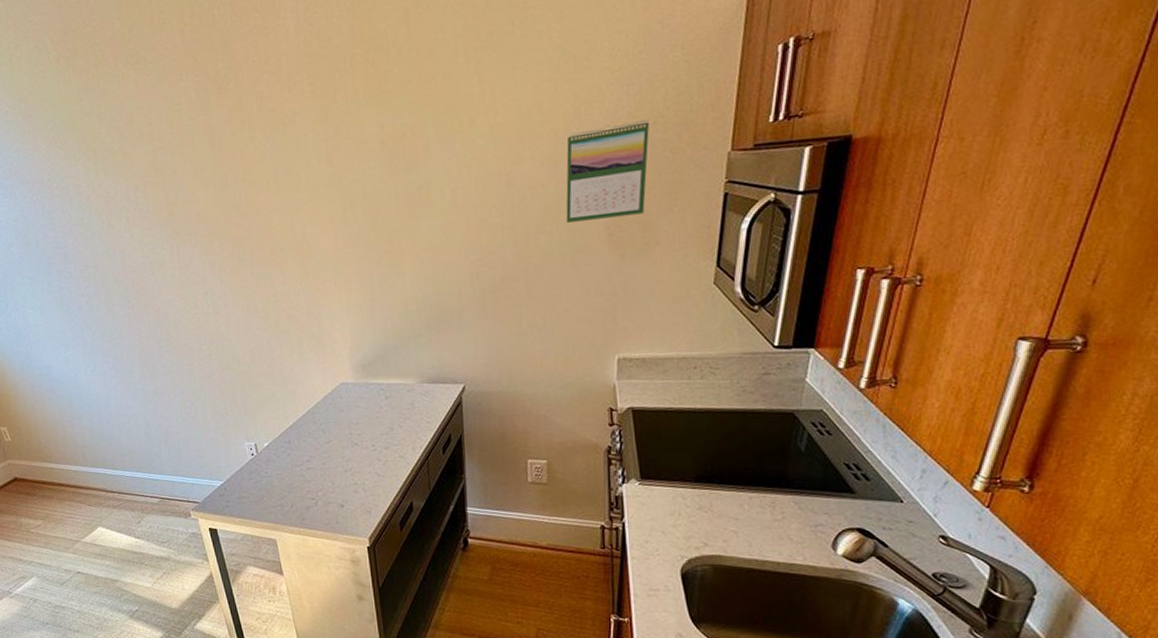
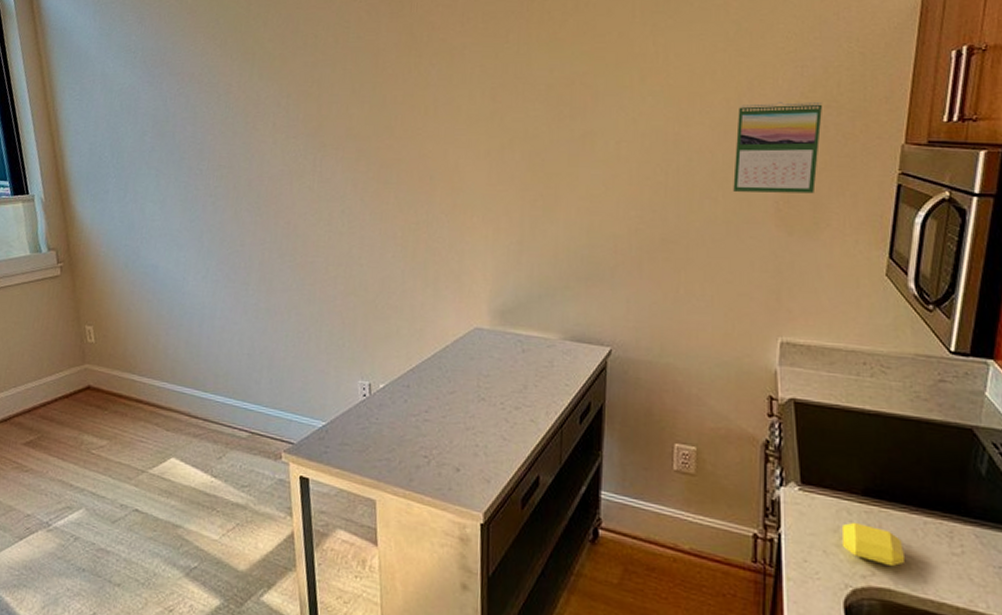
soap bar: none [677,505,732,536] -> present [841,522,904,566]

